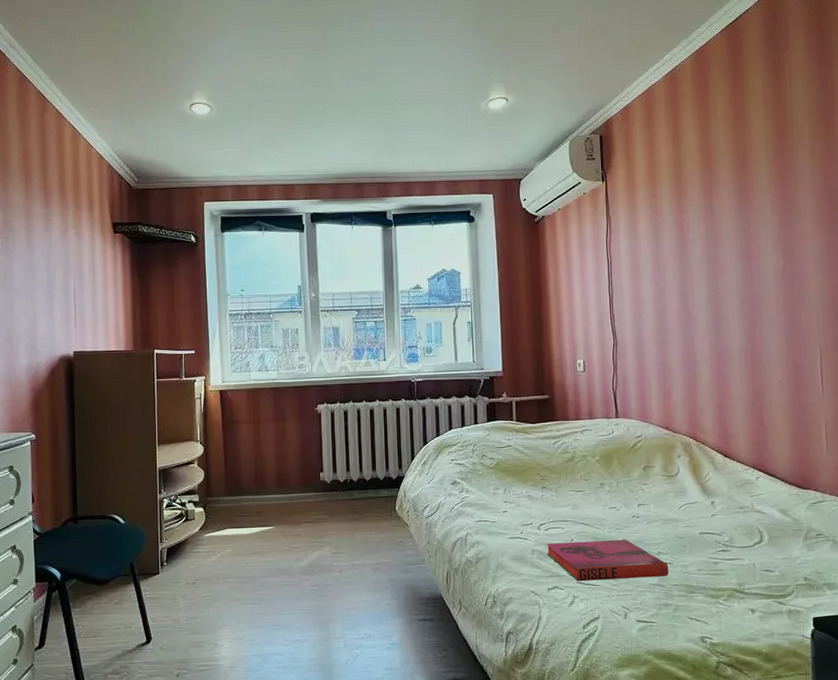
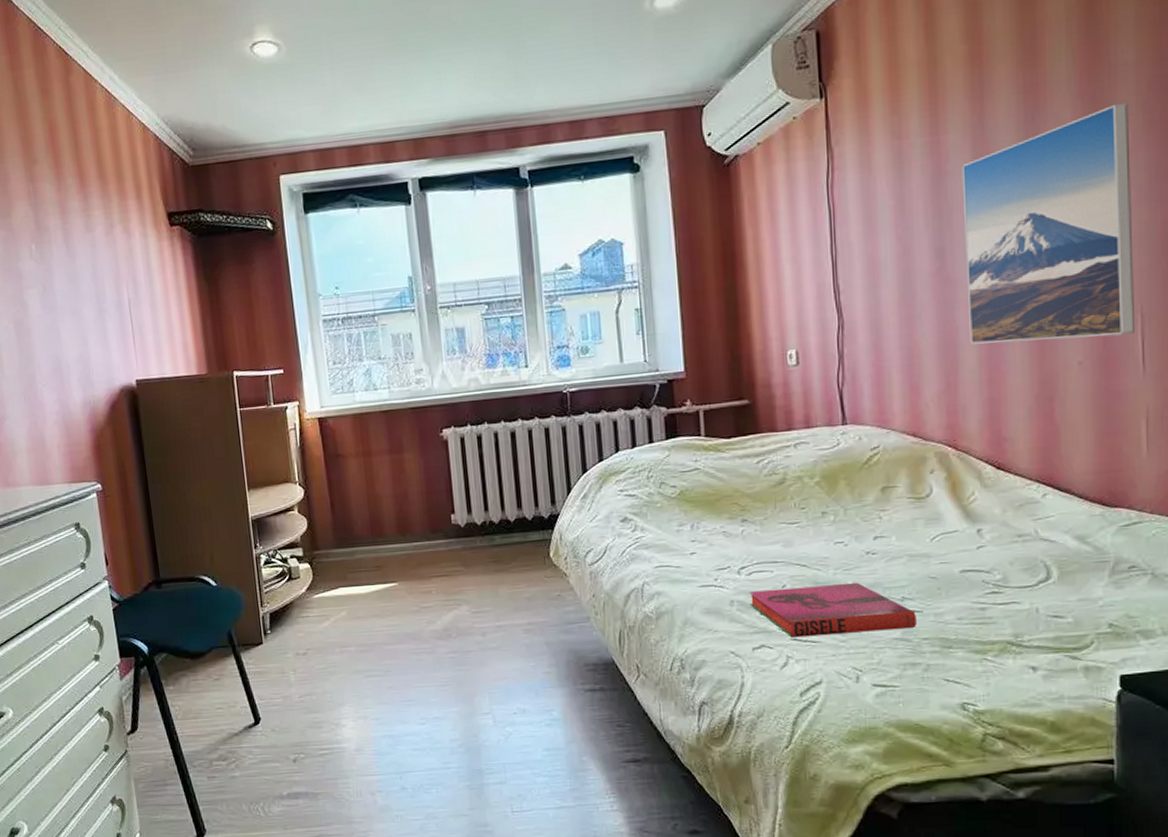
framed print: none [698,203,817,364] -> present [961,102,1136,344]

